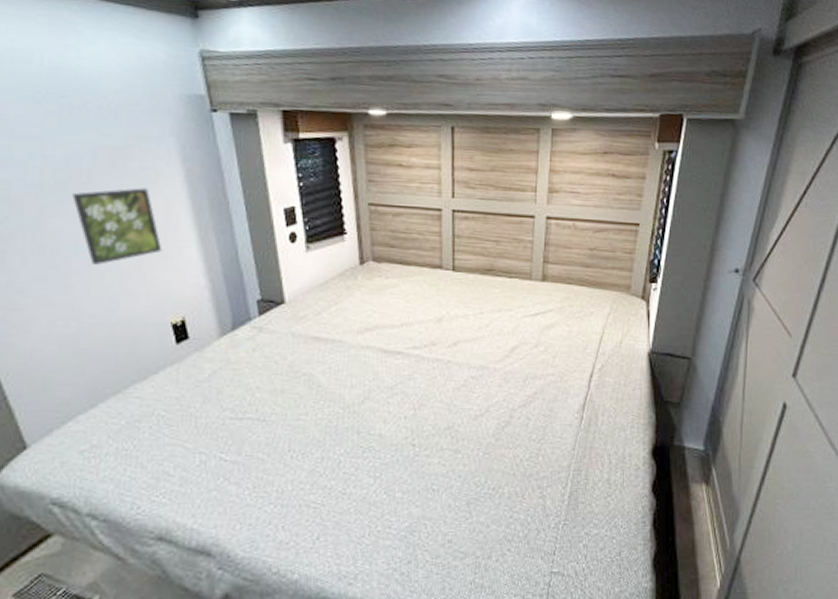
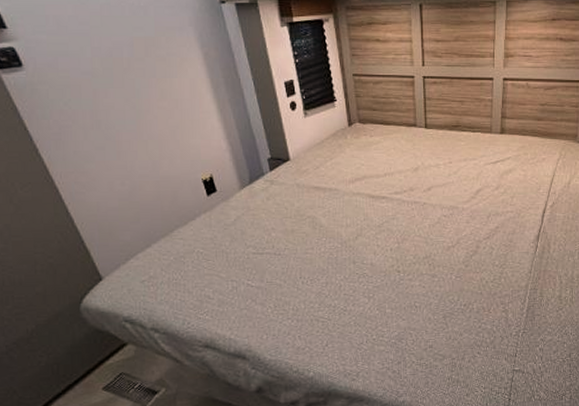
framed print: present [72,188,163,265] -> none [117,70,191,135]

